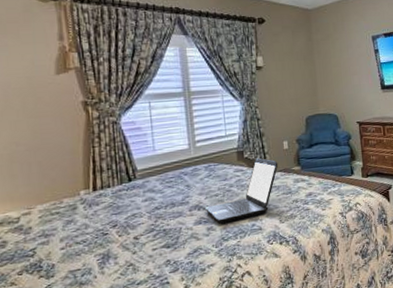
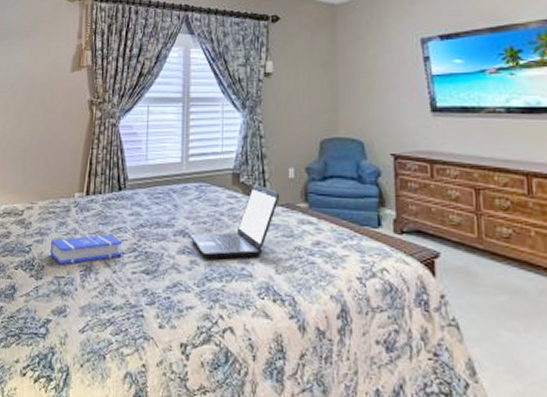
book: none [59,222,140,259] -> present [50,234,122,265]

